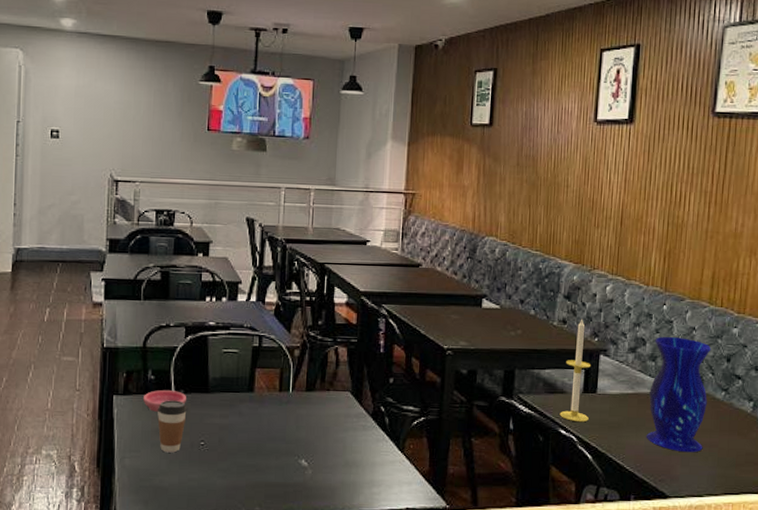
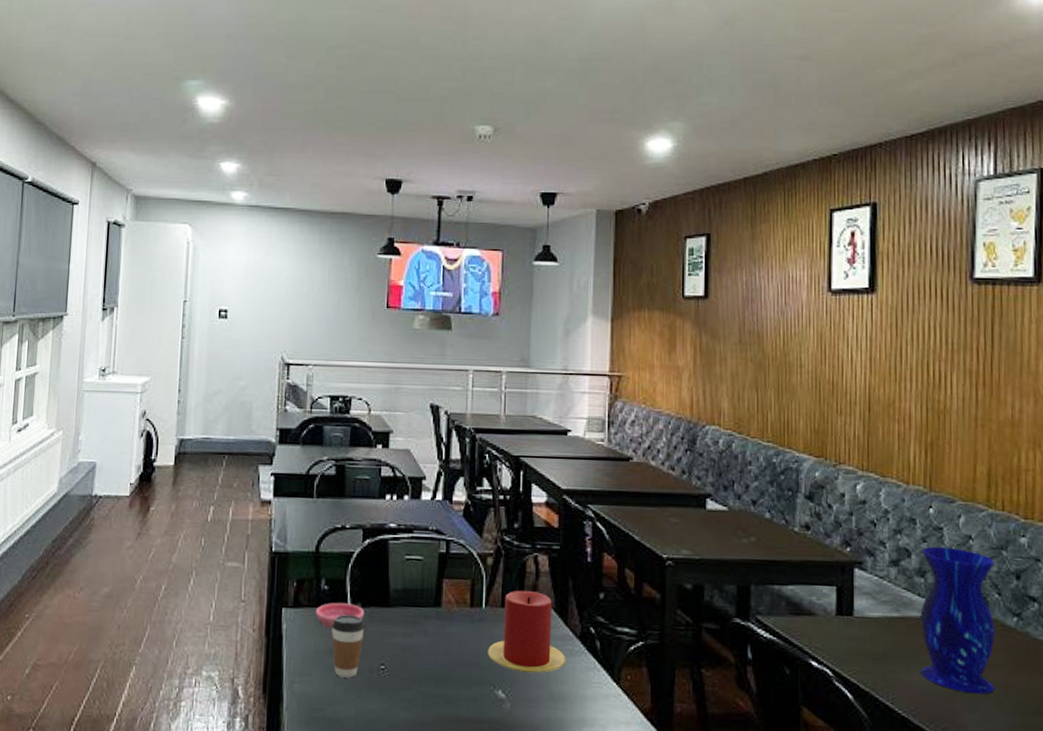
candle: none [293,376,360,446] -> present [488,590,567,674]
candle: present [559,319,592,423] -> none [809,524,845,653]

